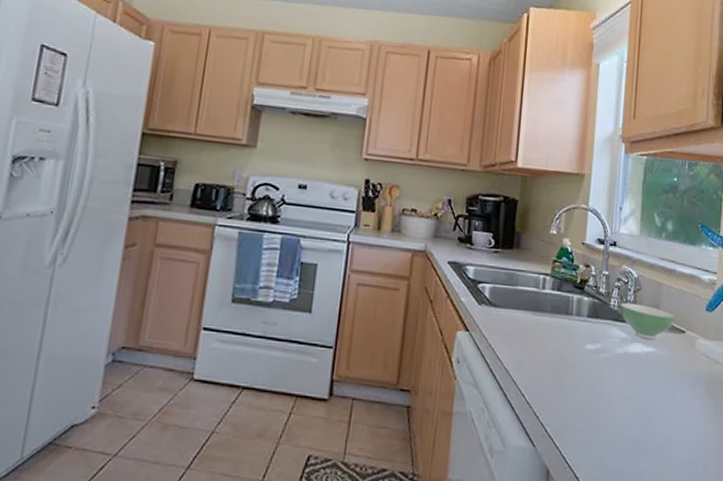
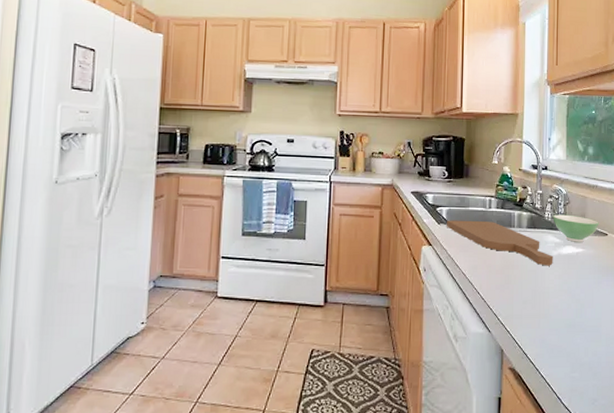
cutting board: none [489,300,618,367] -> present [447,220,553,266]

